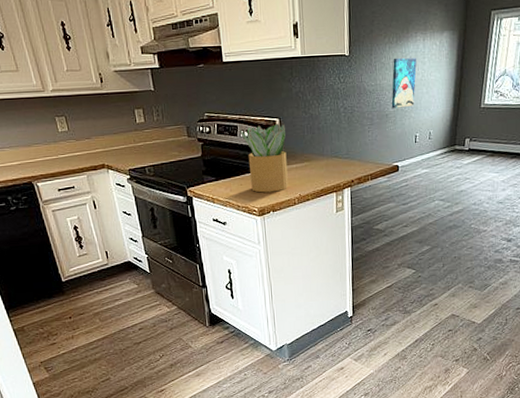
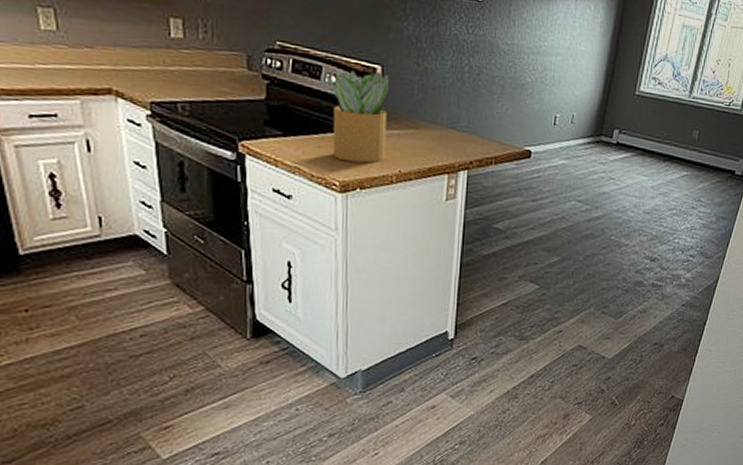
wall art: present [391,57,417,108] -> none [529,15,565,79]

